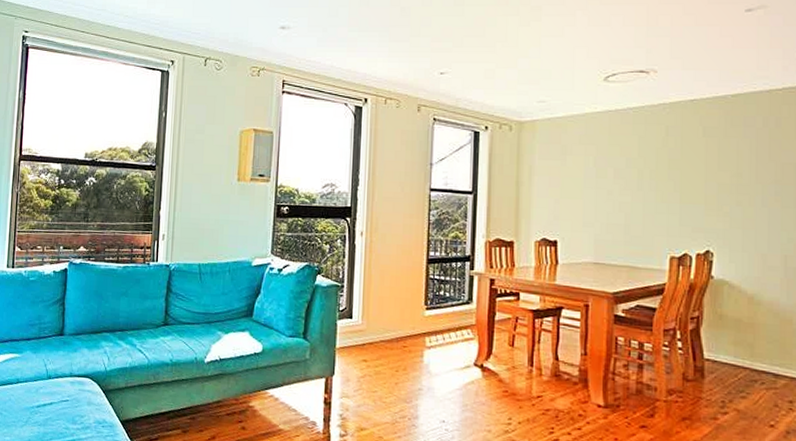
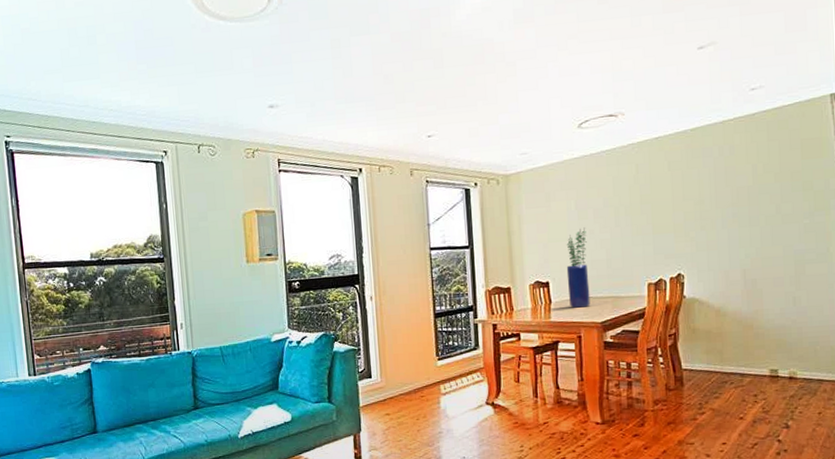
vase: none [578,187,604,274] -> present [566,227,590,308]

